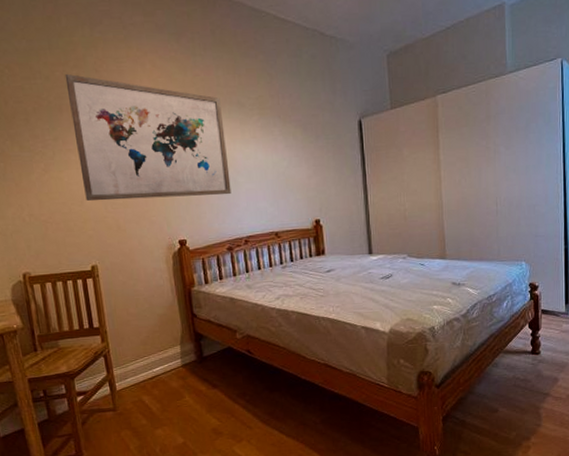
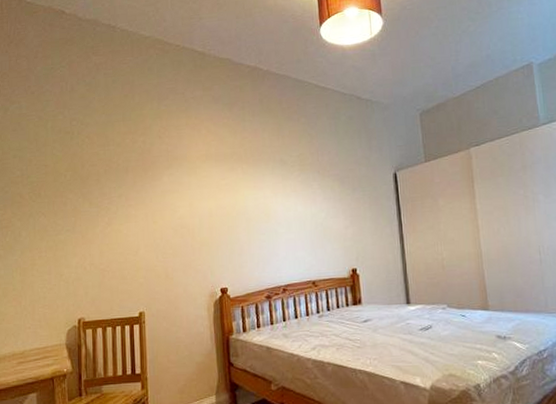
wall art: present [65,73,231,201] -> none [133,140,272,251]

